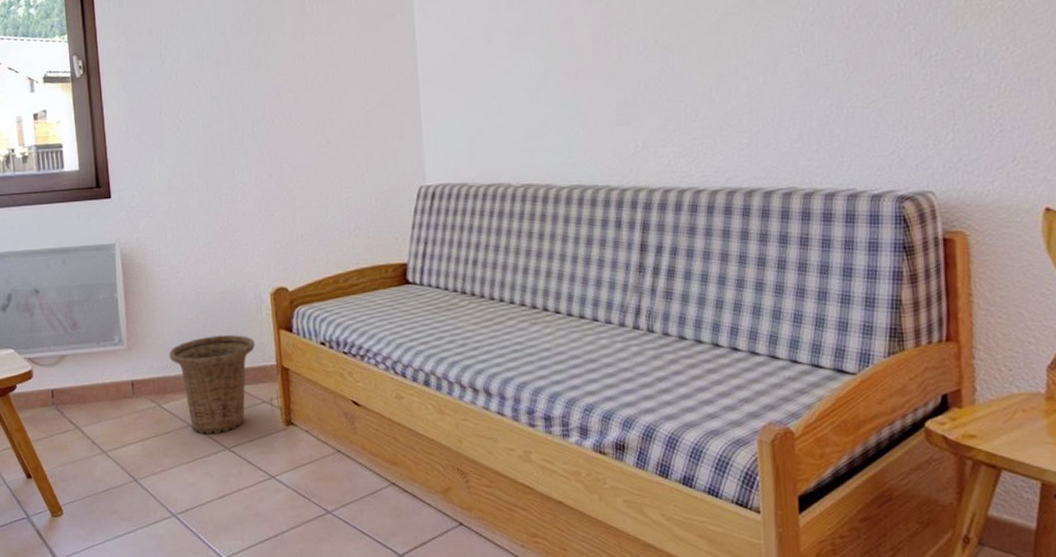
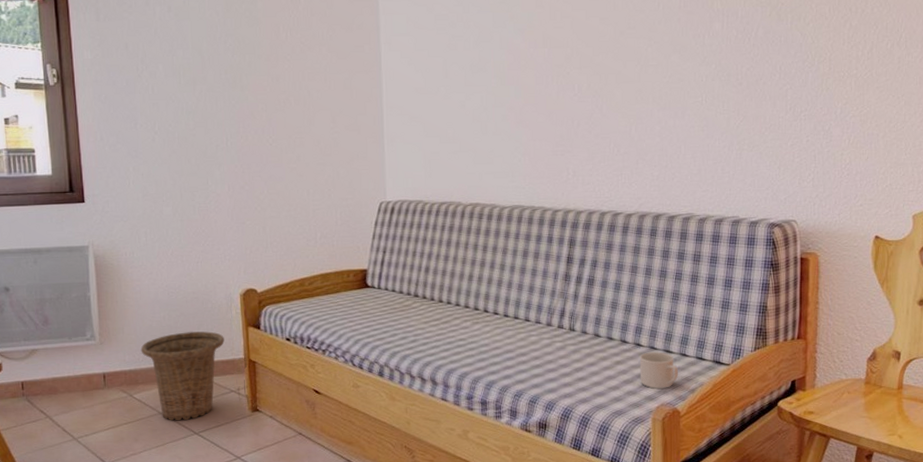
mug: none [737,358,788,403] -> present [639,352,678,389]

